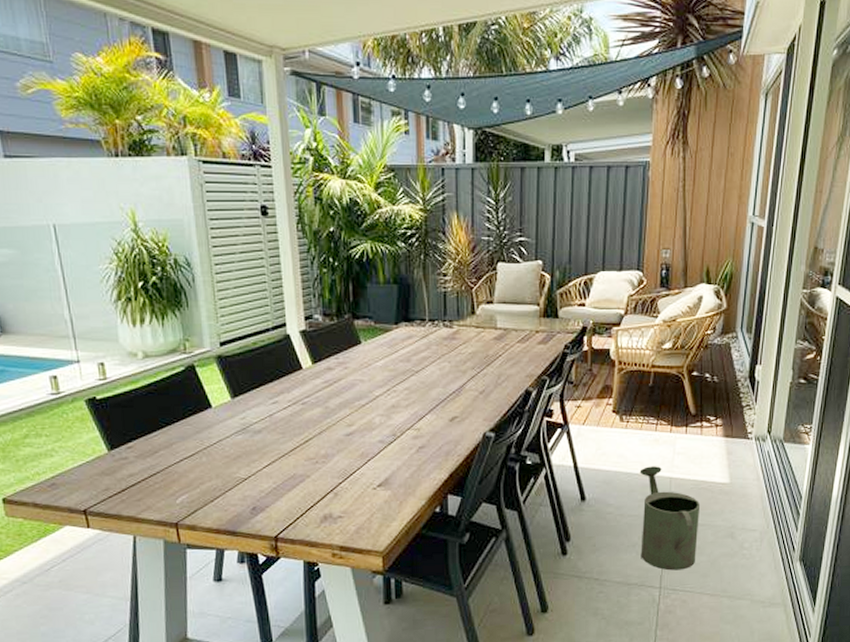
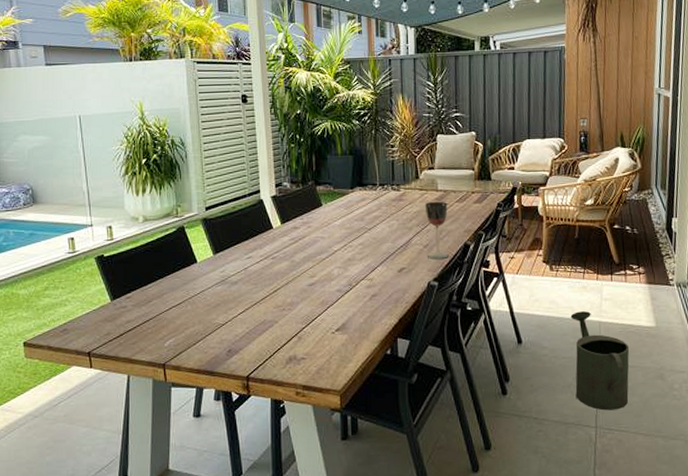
wineglass: none [482,341,508,407] -> present [426,201,449,259]

